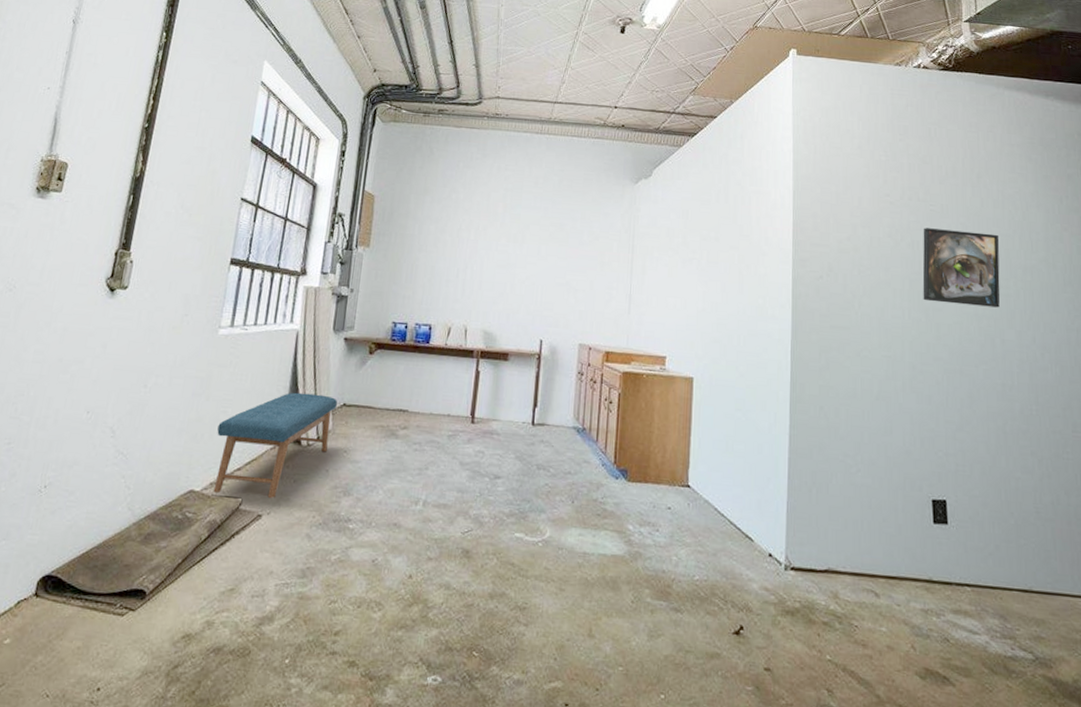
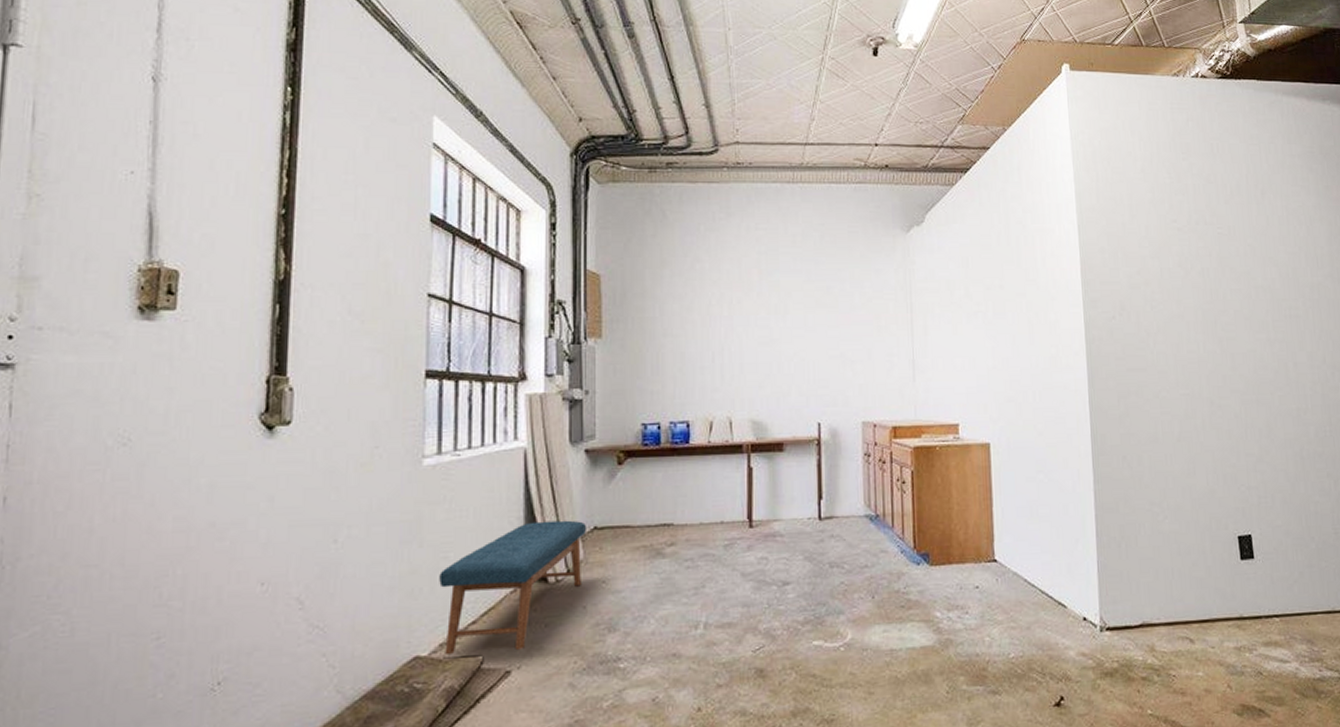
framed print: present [922,228,1000,308] -> none [1212,253,1290,331]

